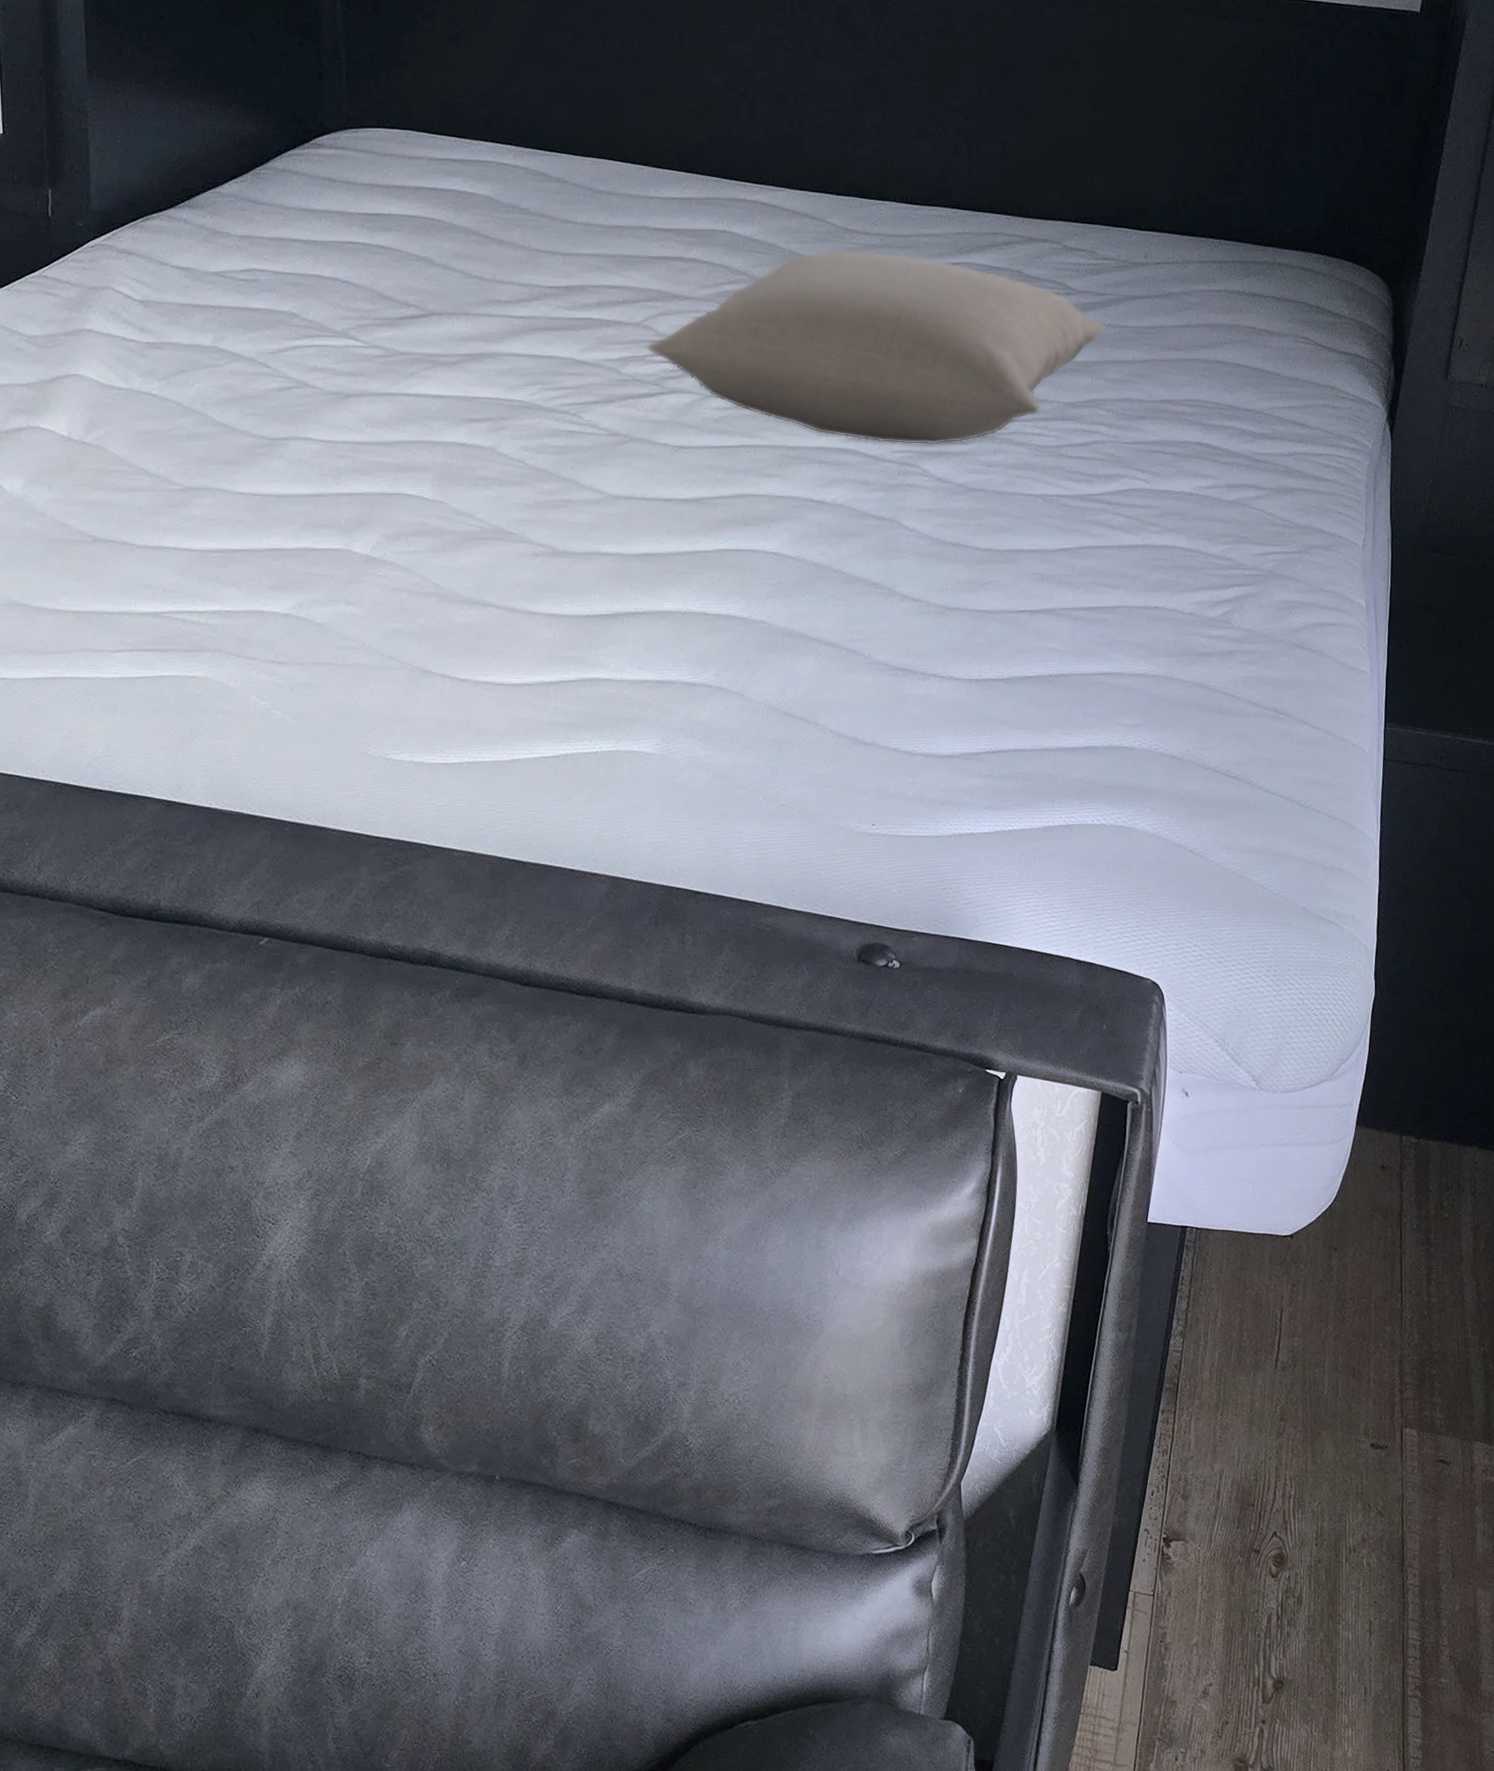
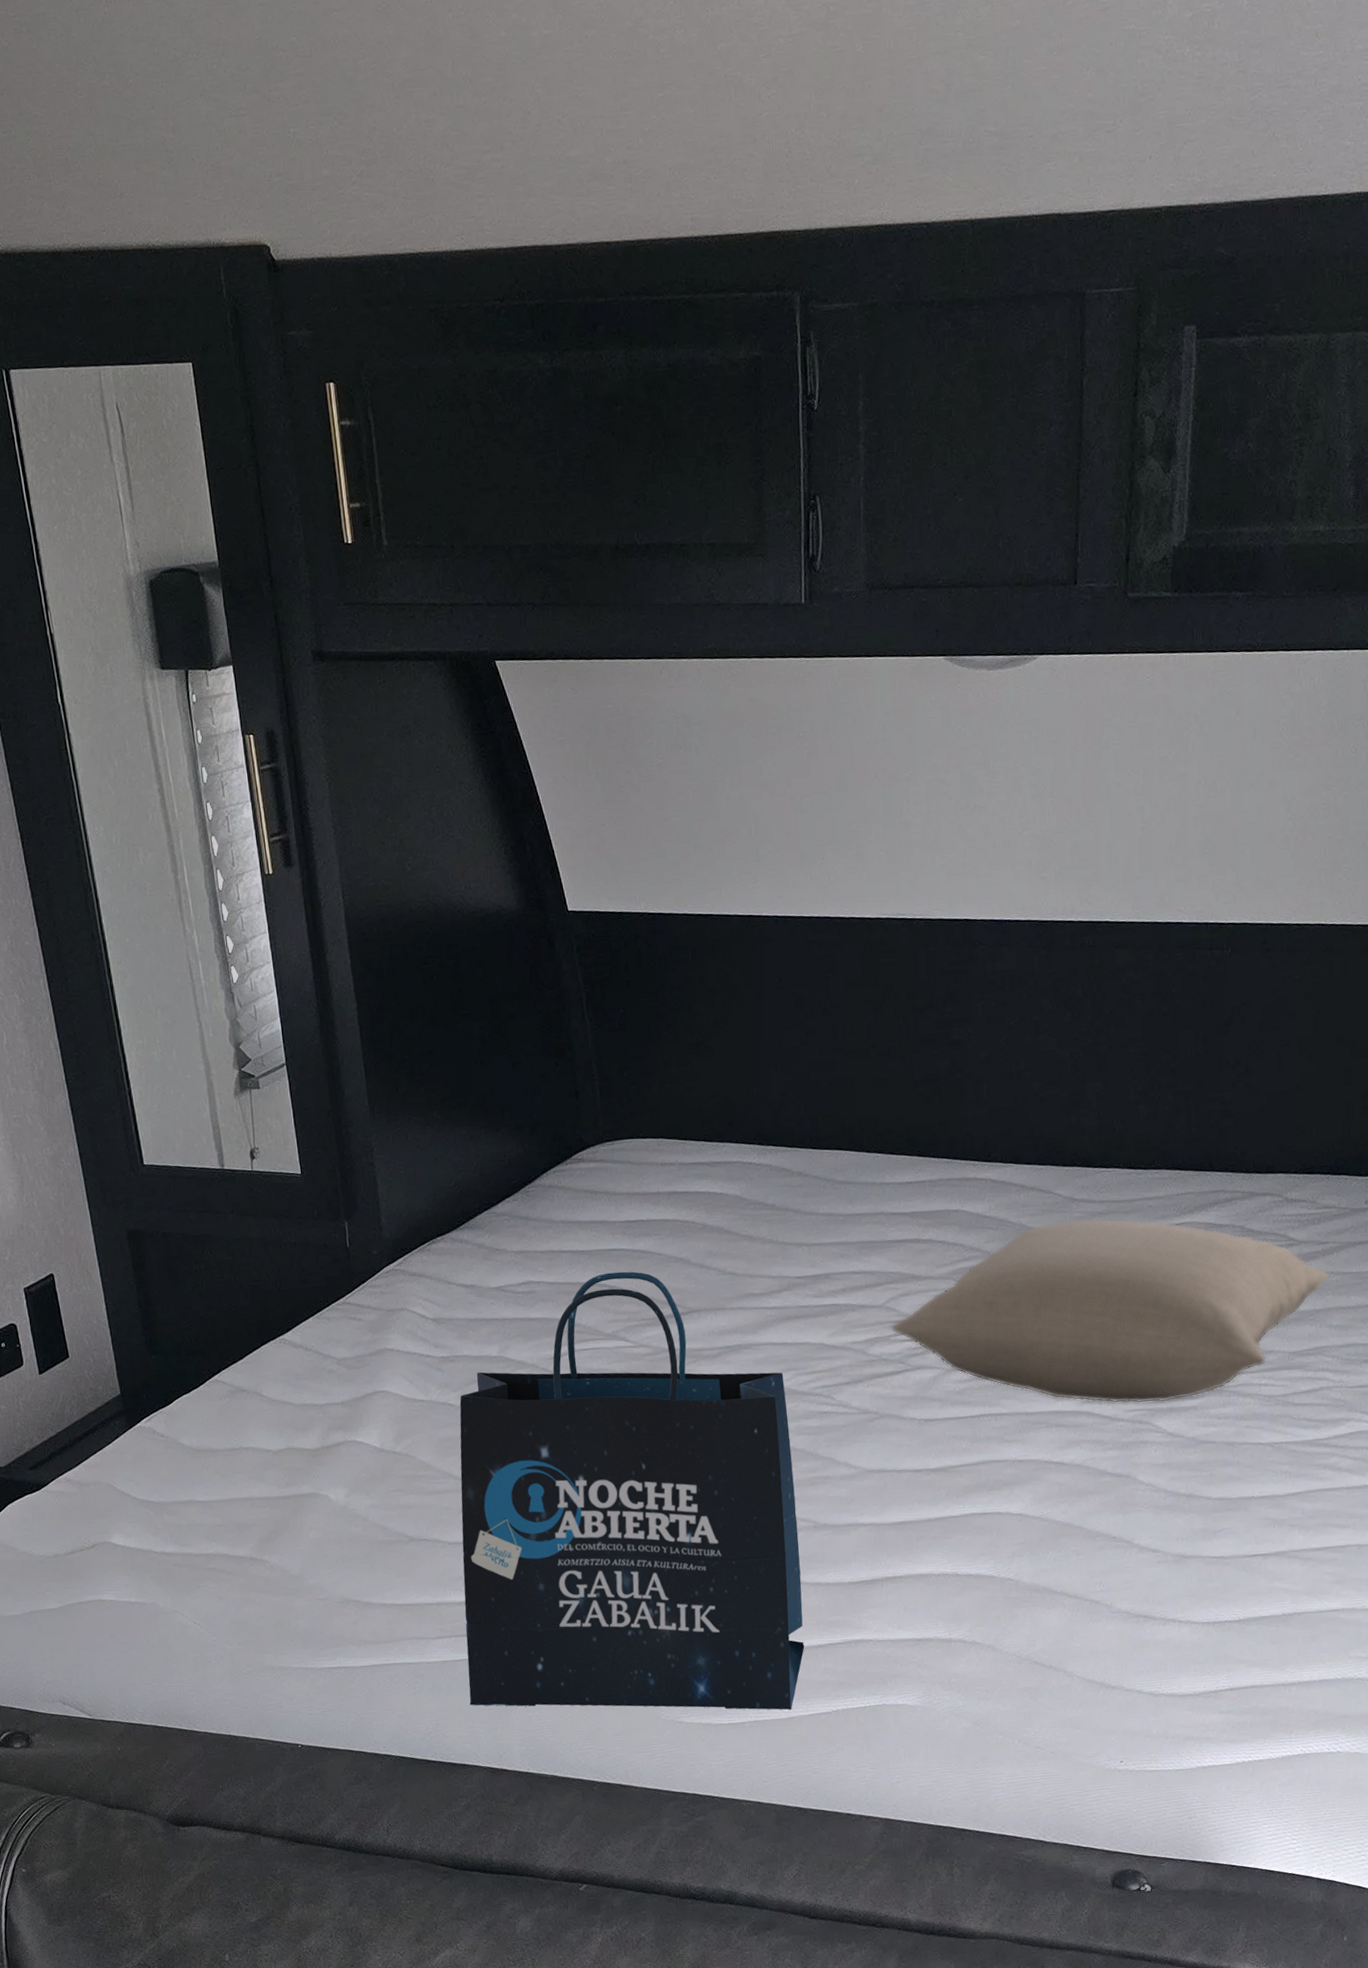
tote bag: none [148,266,535,751] -> present [459,1271,805,1710]

